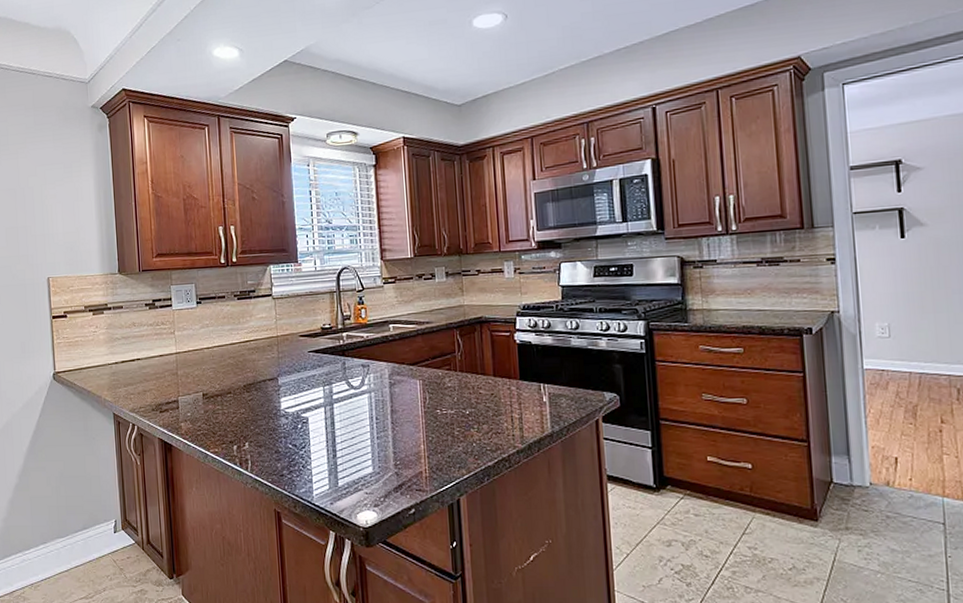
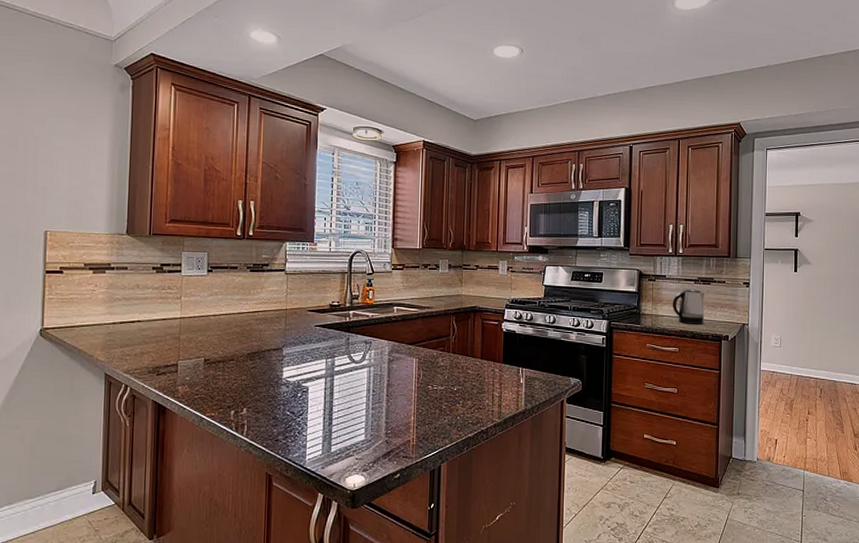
kettle: none [728,273,775,319] -> present [672,289,704,325]

